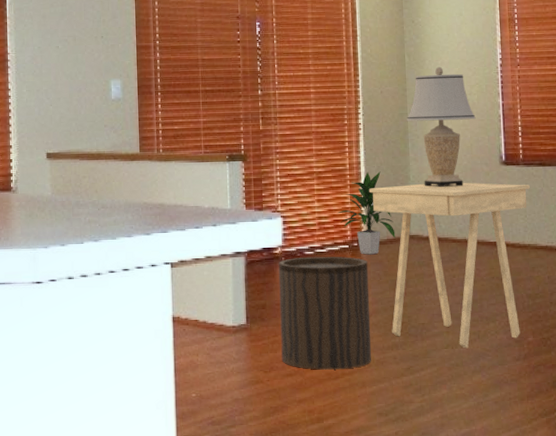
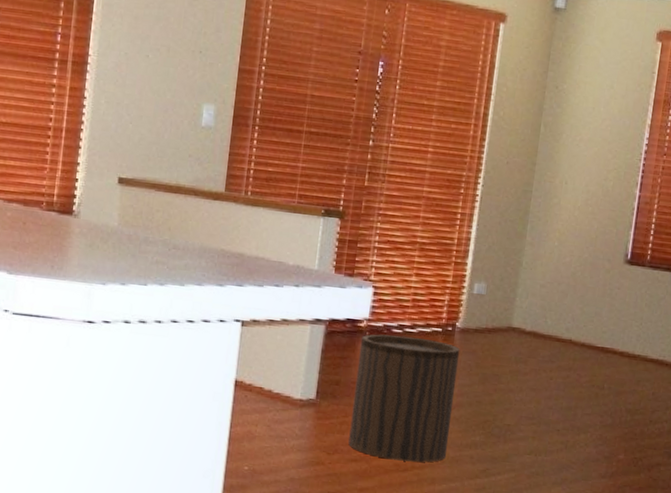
indoor plant: present [336,171,396,255] -> none [434,250,496,343]
side table: present [369,182,530,349] -> none [473,269,652,458]
table lamp: present [407,66,476,187] -> none [530,143,607,281]

